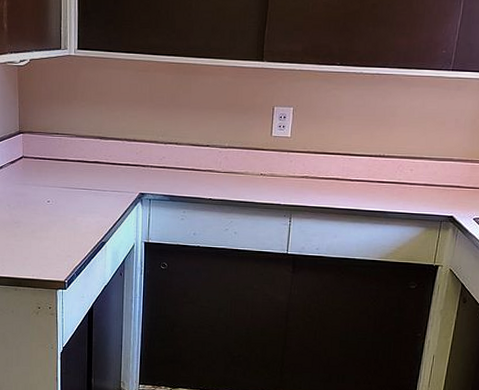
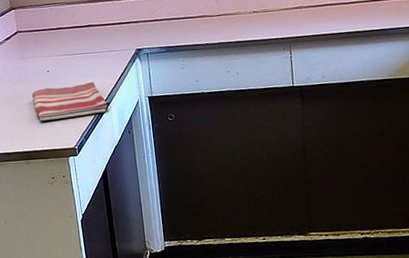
dish towel: none [28,218,102,251] -> present [31,81,107,121]

